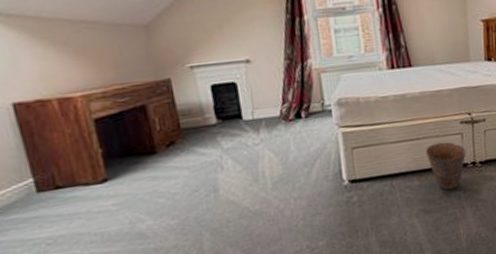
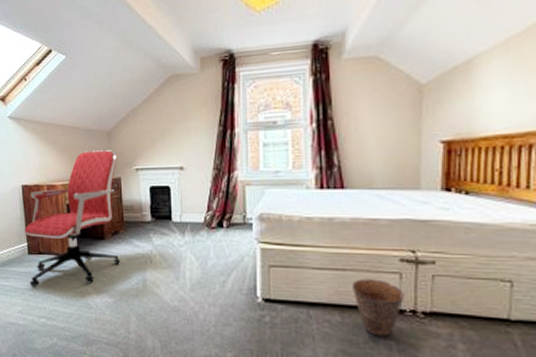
office chair: none [26,47,182,234] -> present [25,150,120,288]

